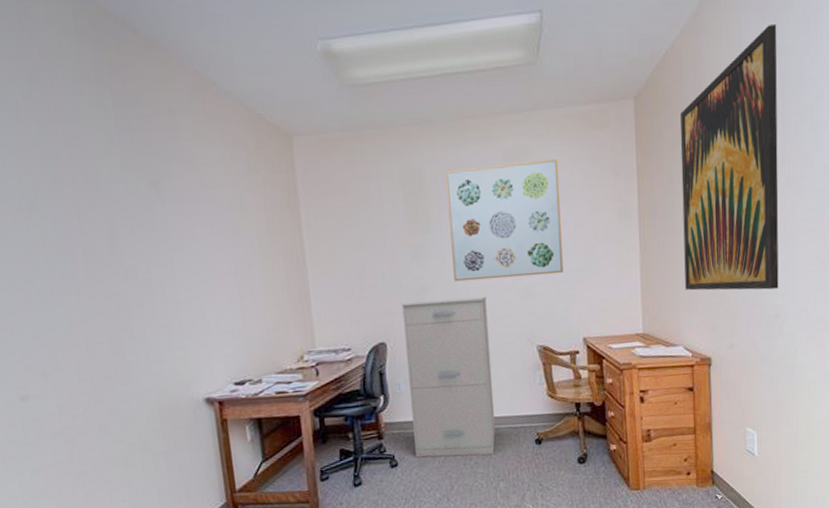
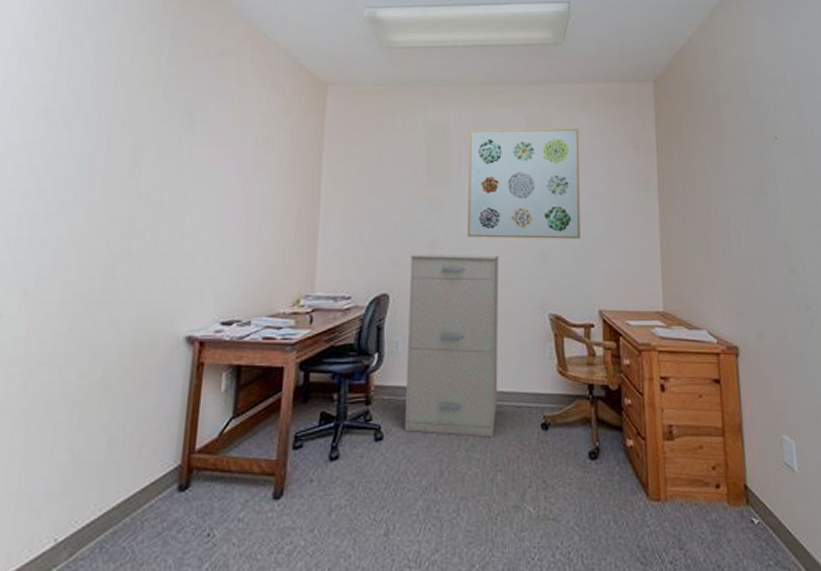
wall art: present [680,23,779,291] -> none [698,30,807,278]

